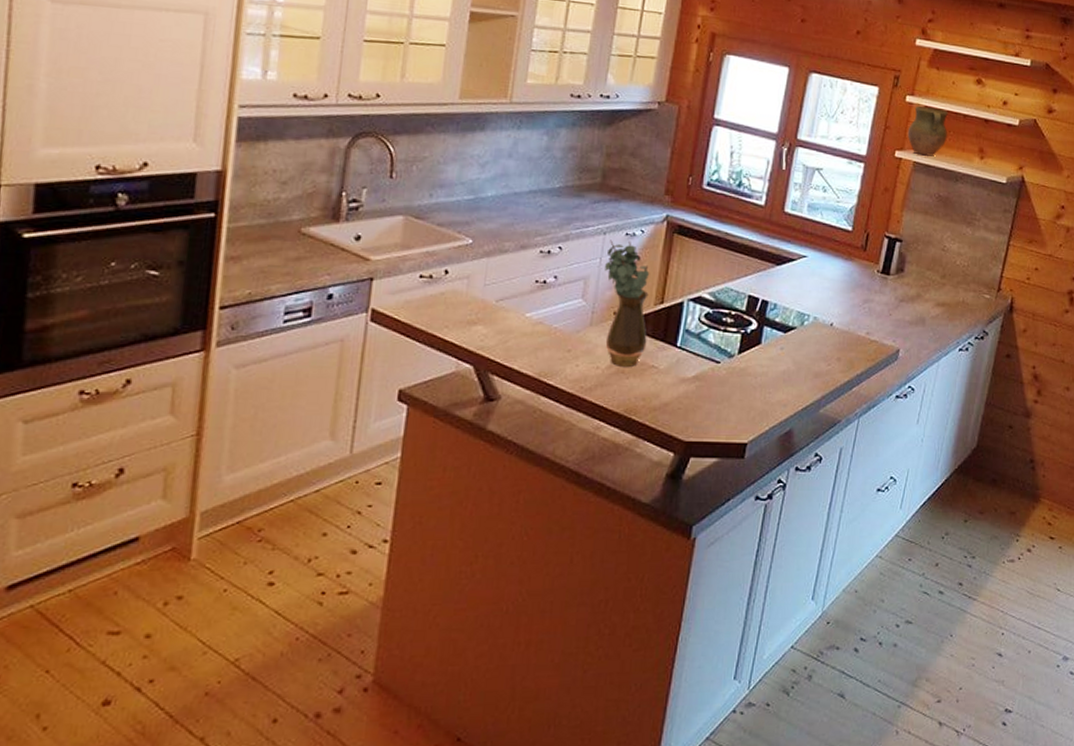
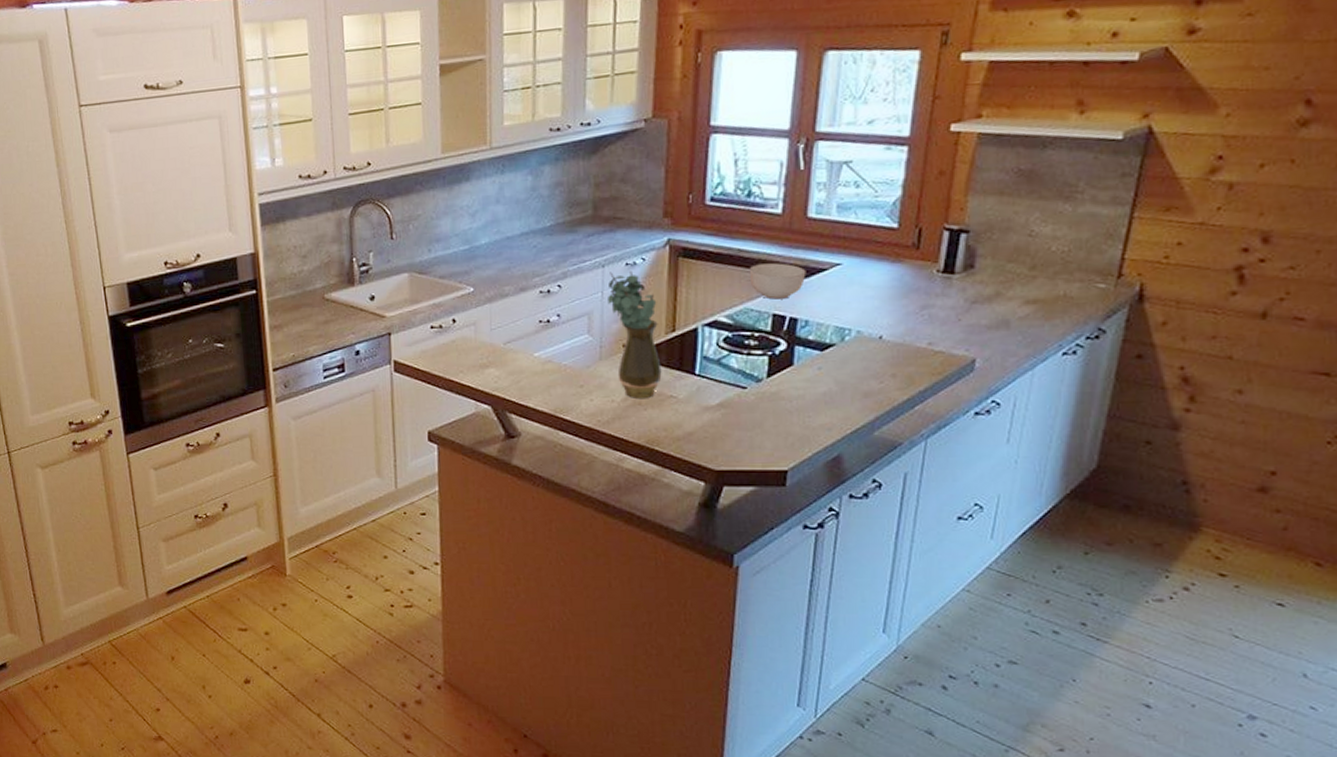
bowl: none [732,248,779,283] -> present [749,263,806,300]
ceramic jug: present [907,105,948,157] -> none [966,60,1026,124]

